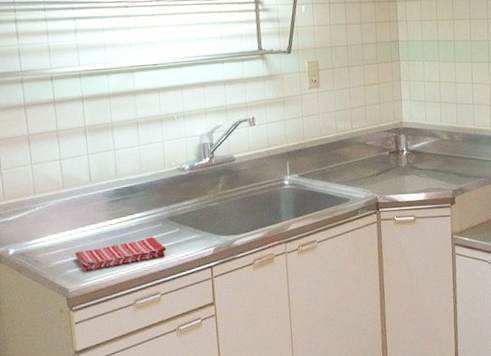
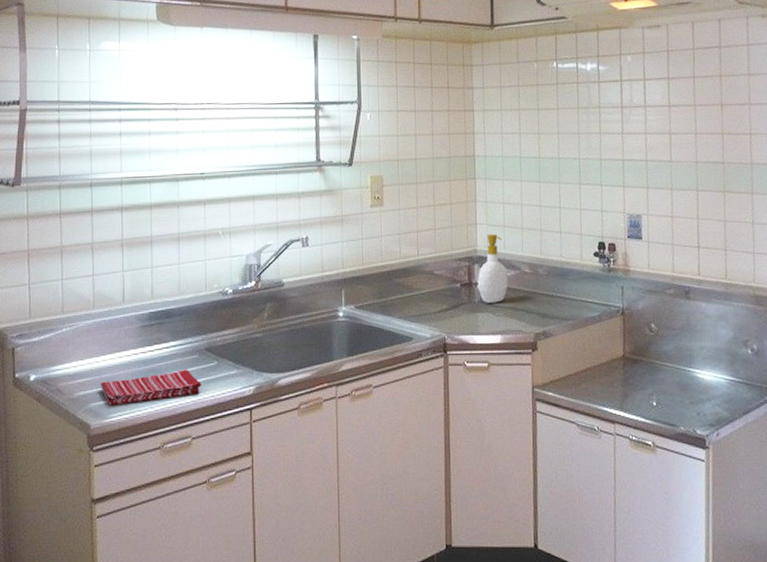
soap bottle: none [403,108,430,167] -> present [477,234,508,303]

